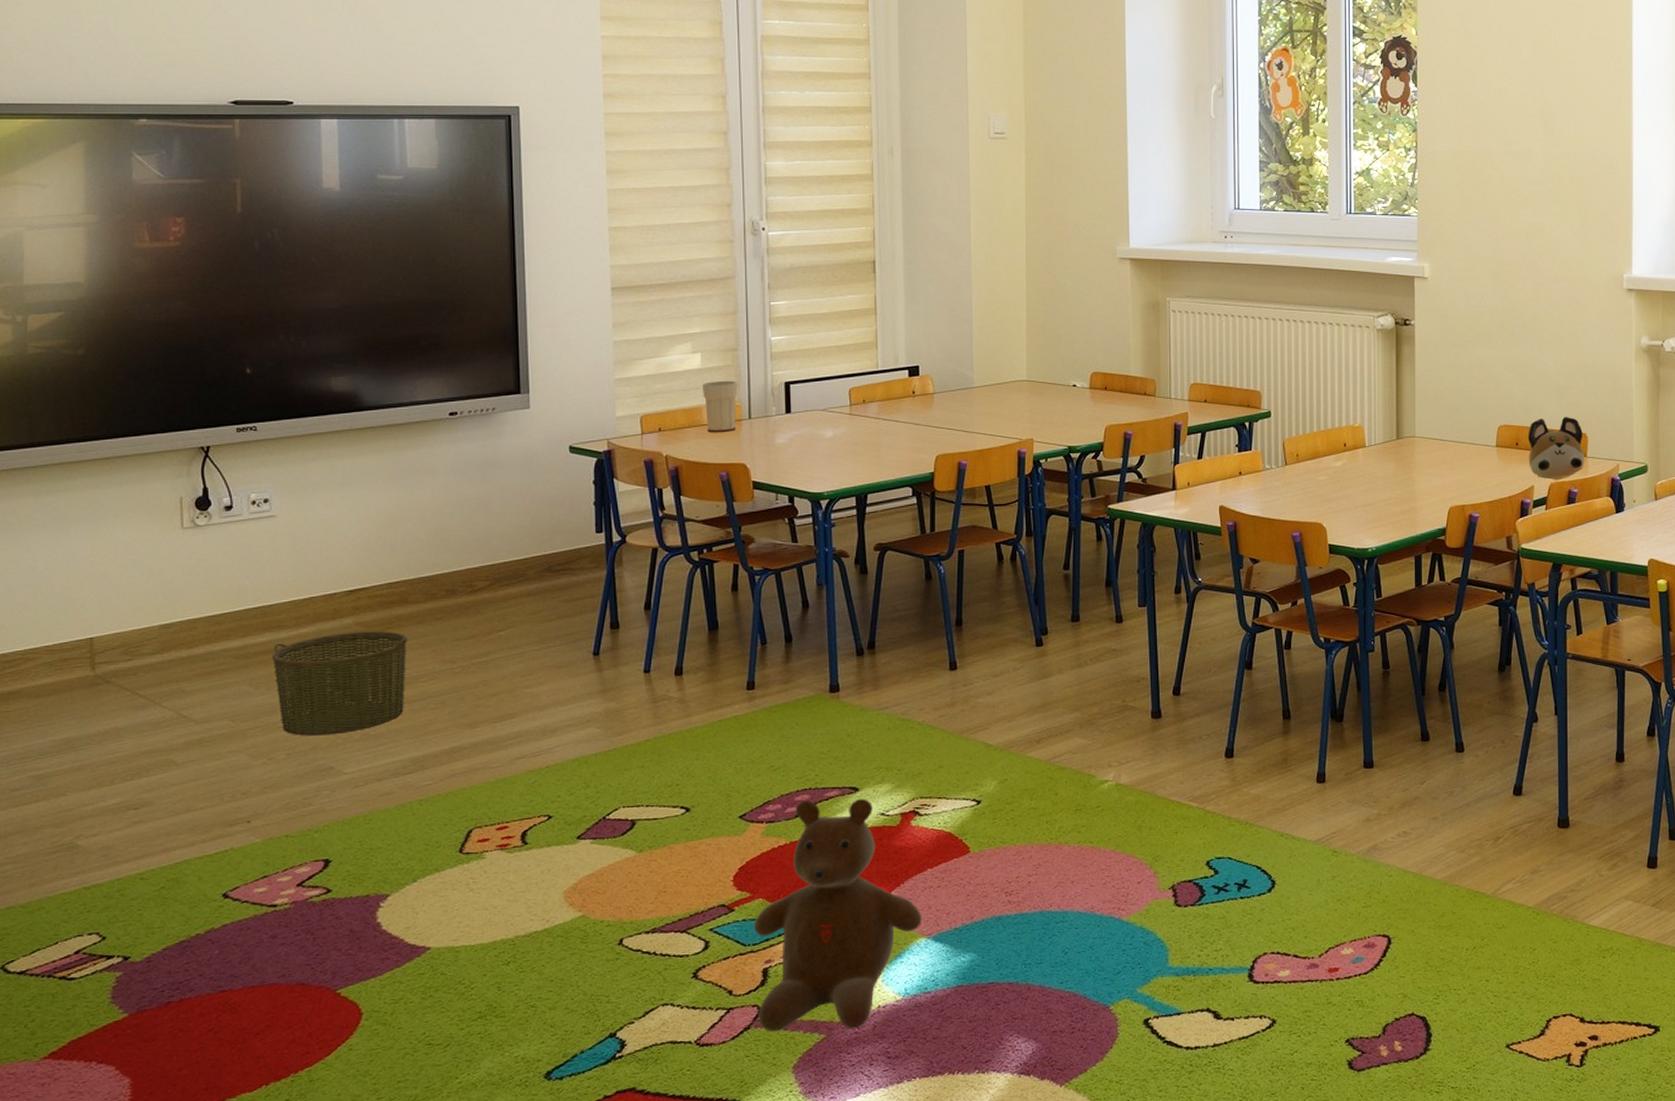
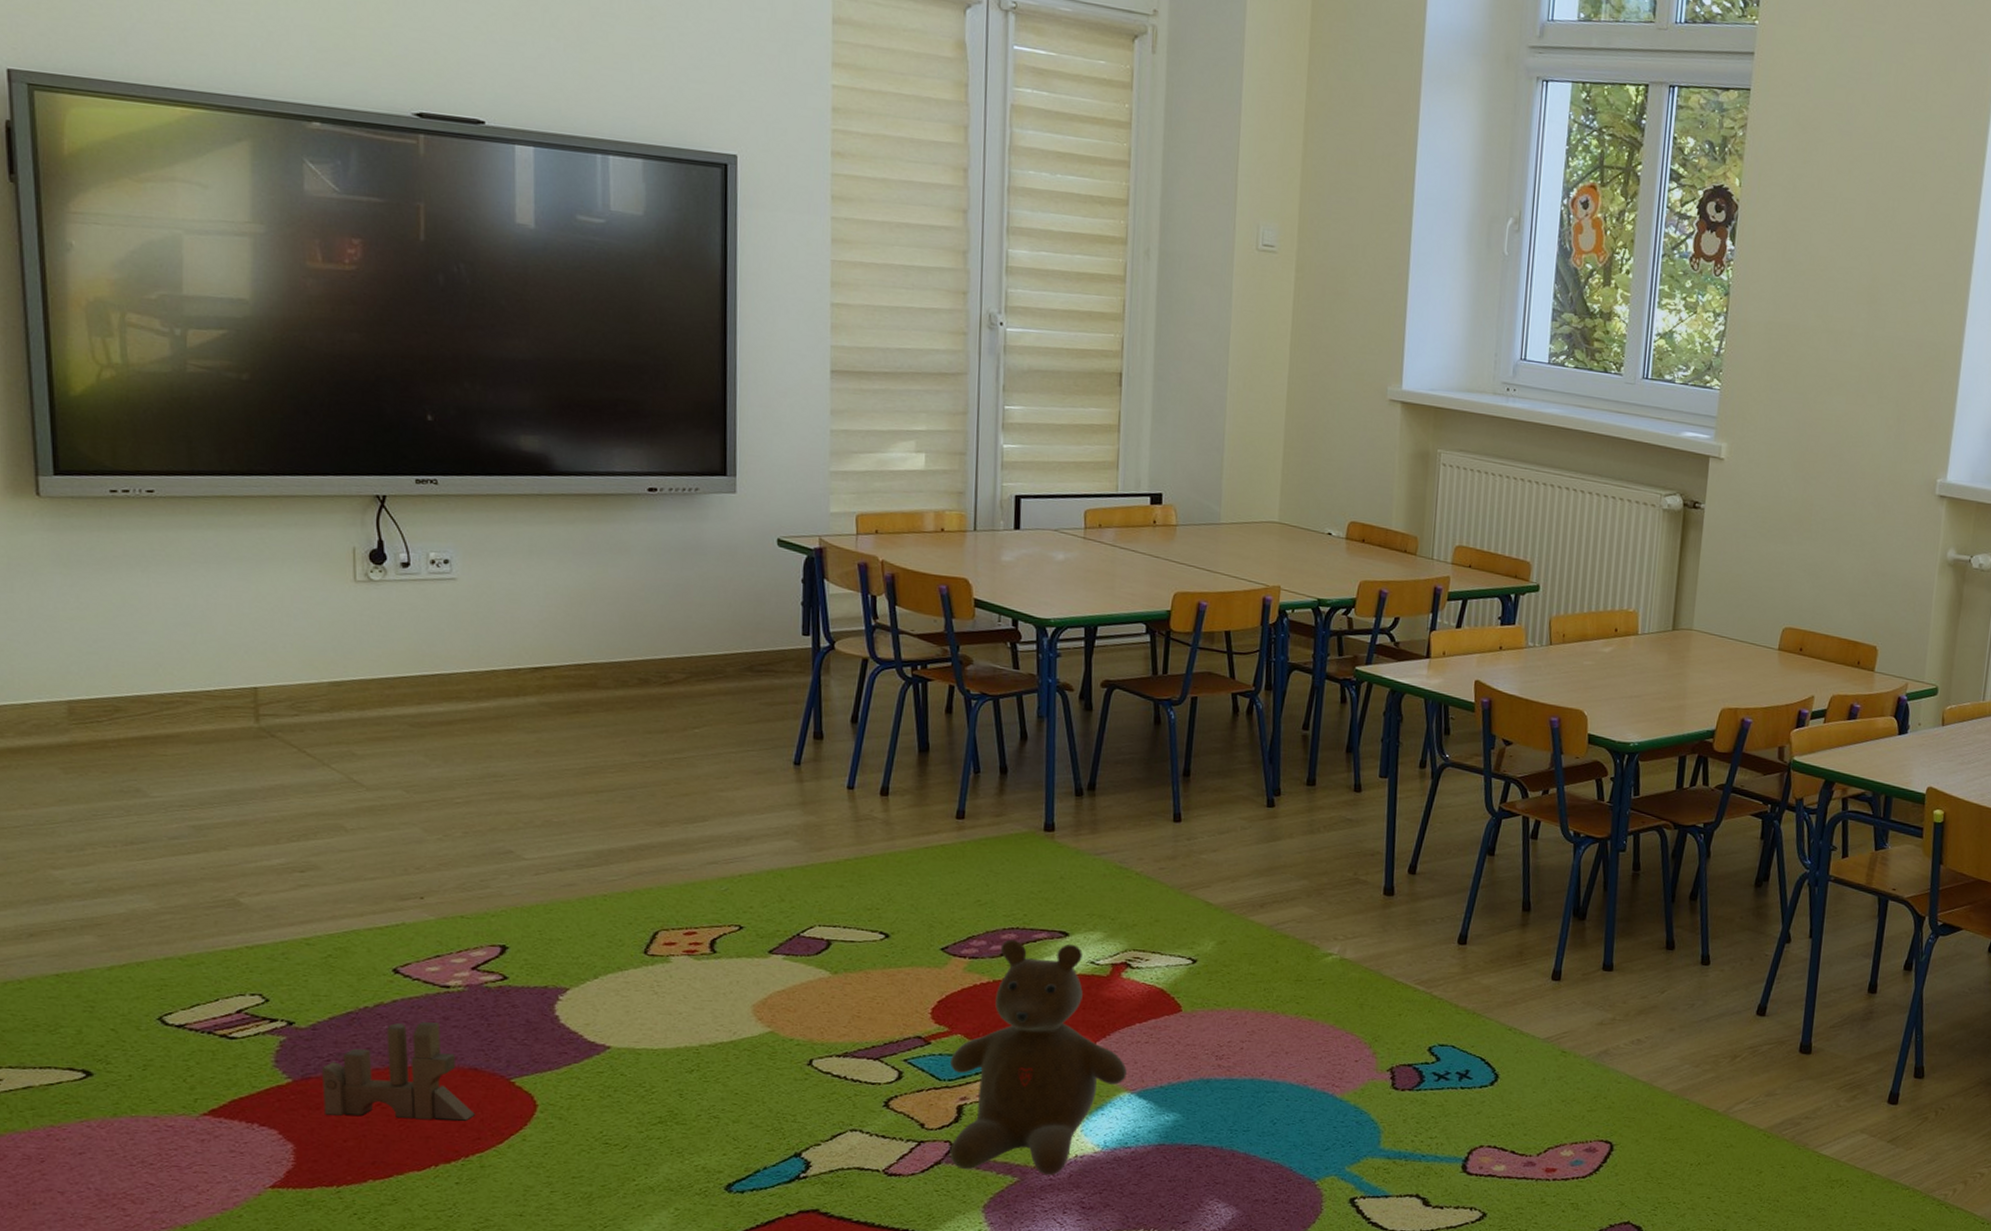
building blocks: none [156,942,303,1045] -> present [321,1022,475,1122]
basket: present [271,631,407,736] -> none [449,711,595,817]
cup: present [703,381,737,433] -> none [925,485,963,543]
plush toy: present [1527,416,1585,481] -> none [1811,625,1873,694]

